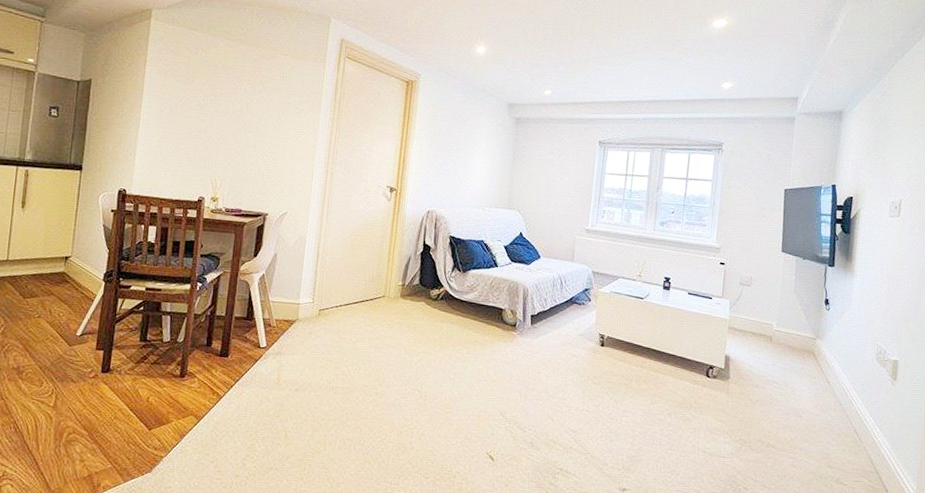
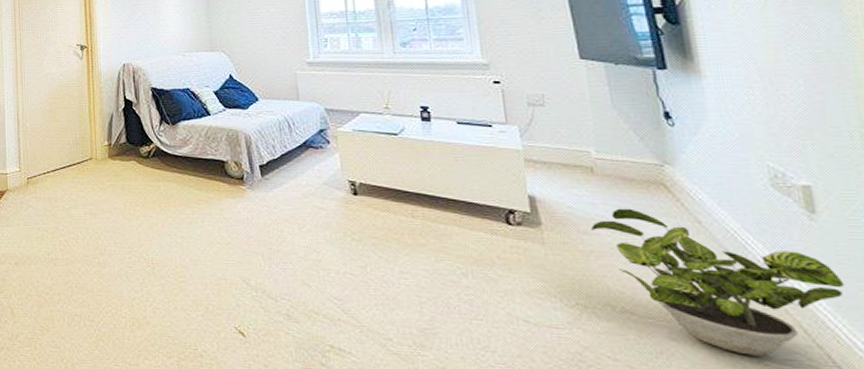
potted plant: none [761,369,901,479] -> present [591,208,845,356]

